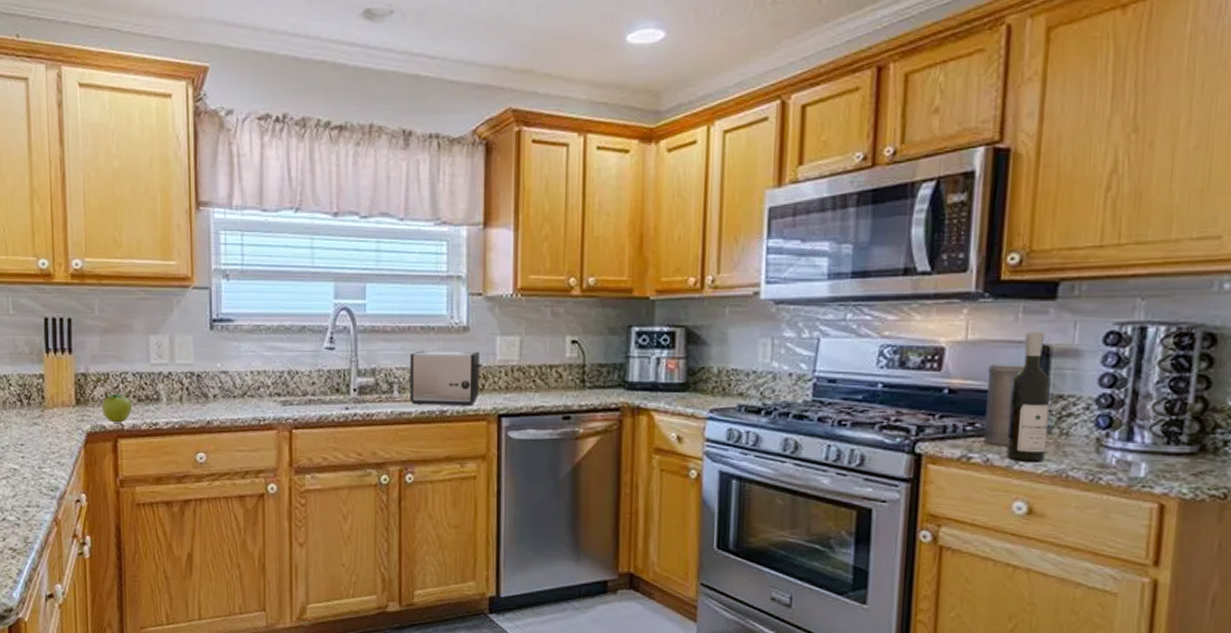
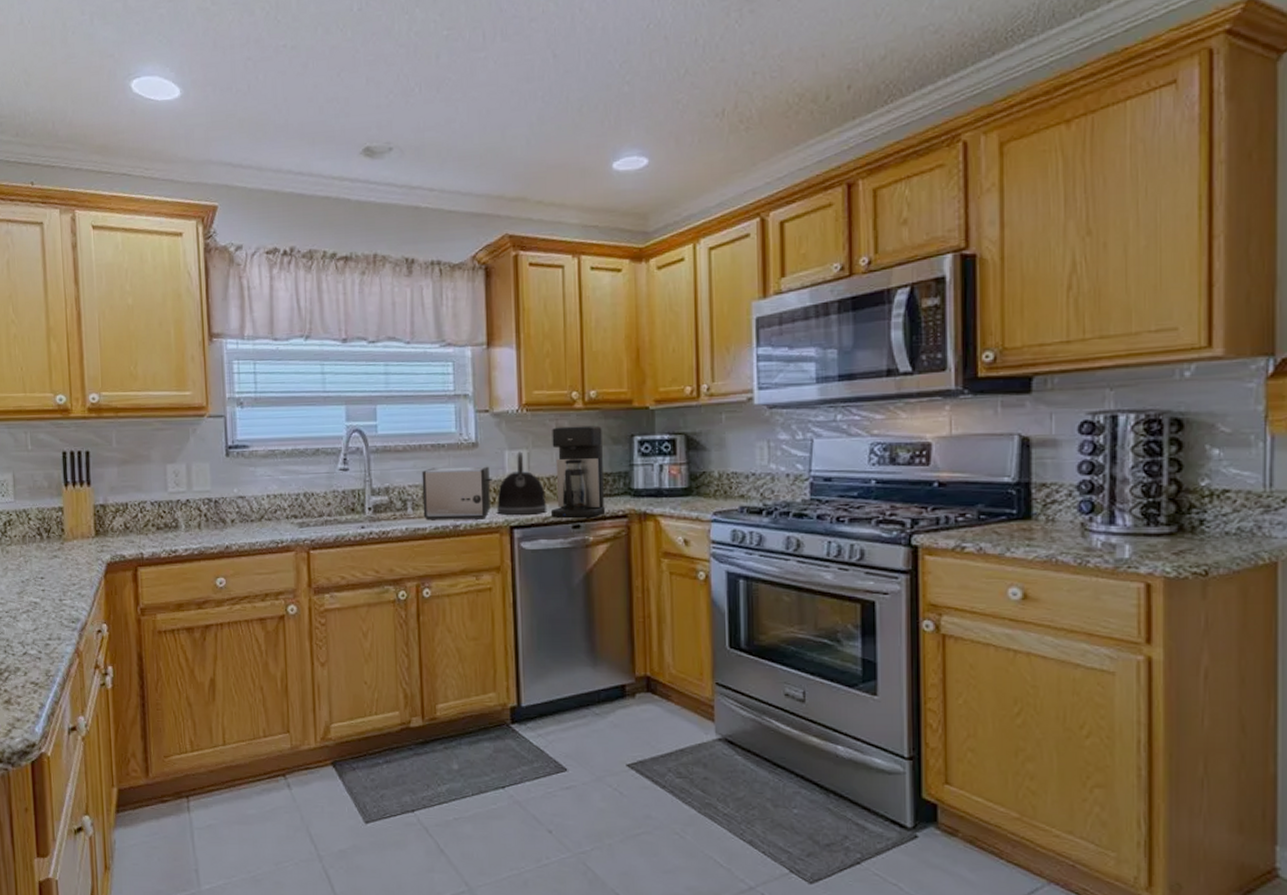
fruit: present [101,393,132,423] -> none [121,522,151,552]
kettle: none [484,338,538,403] -> present [496,451,547,515]
coffee maker: none [540,314,599,411] -> present [550,425,606,520]
canister: present [982,363,1026,448] -> none [973,455,1009,536]
bottle: present [1006,331,1051,464] -> none [997,423,1035,550]

